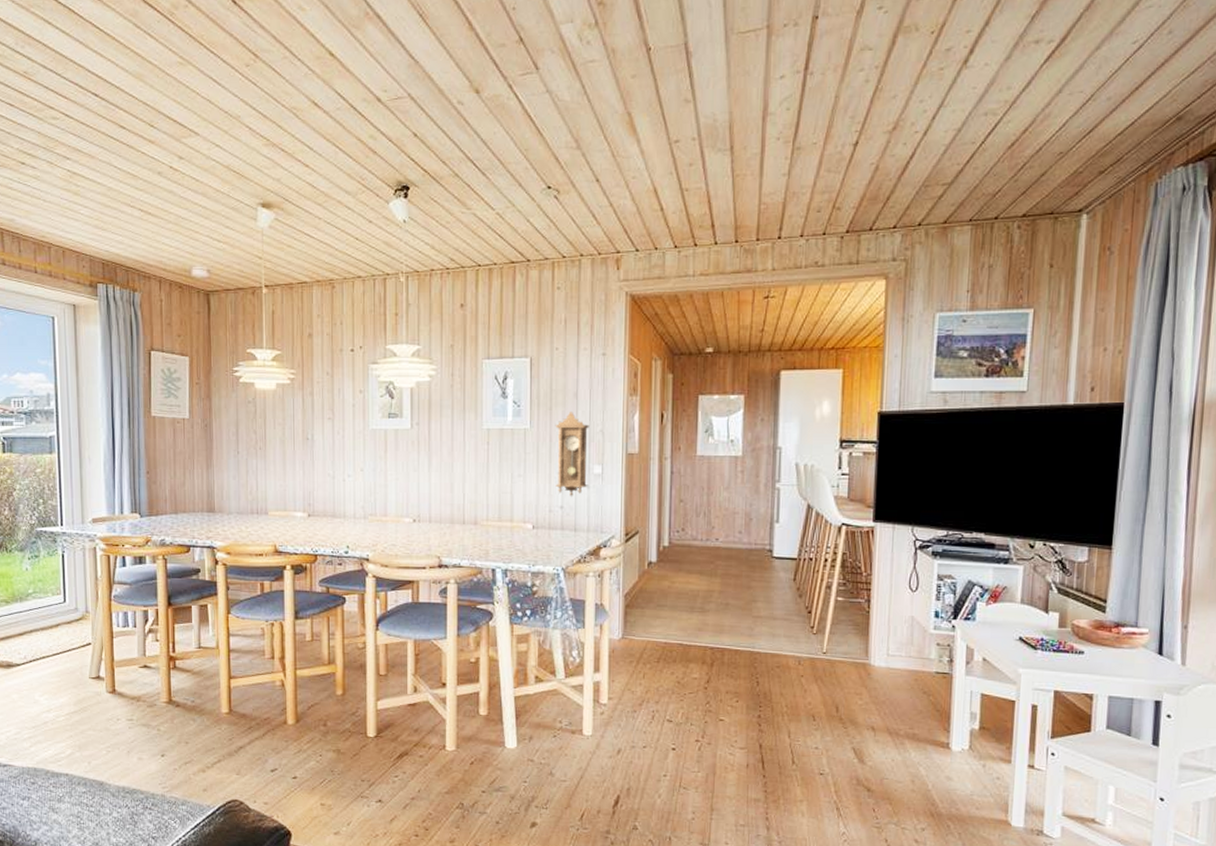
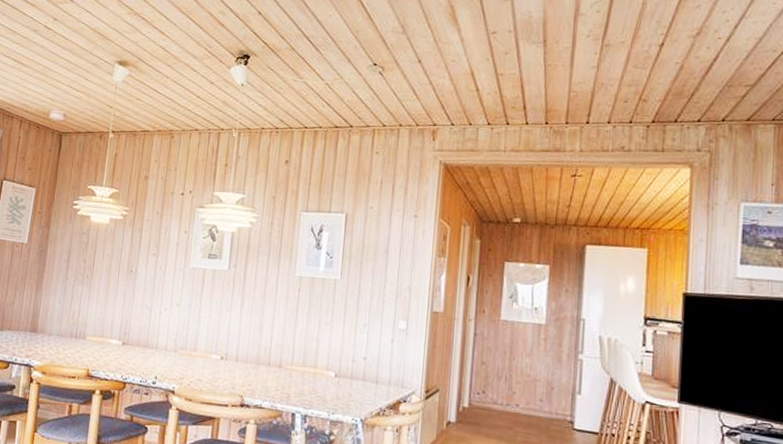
pendulum clock: present [555,412,589,497] -> none [360,267,397,350]

